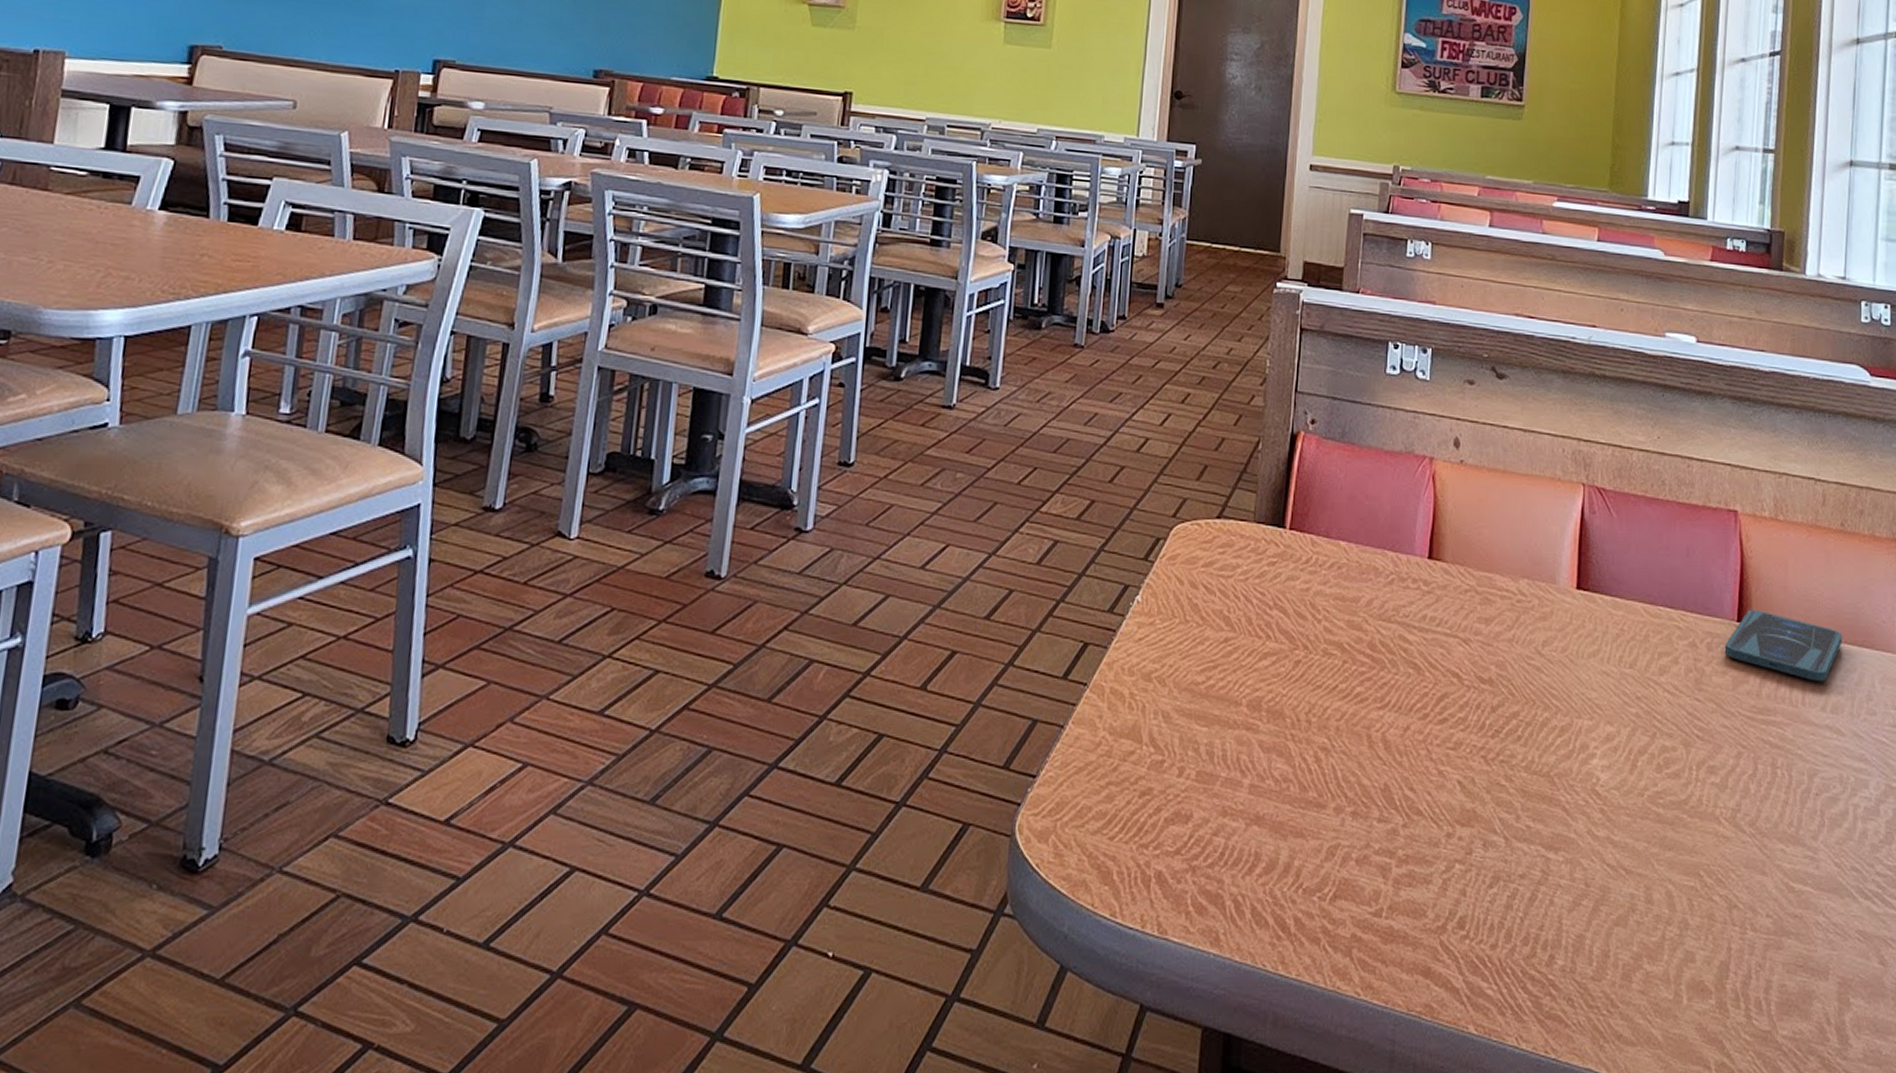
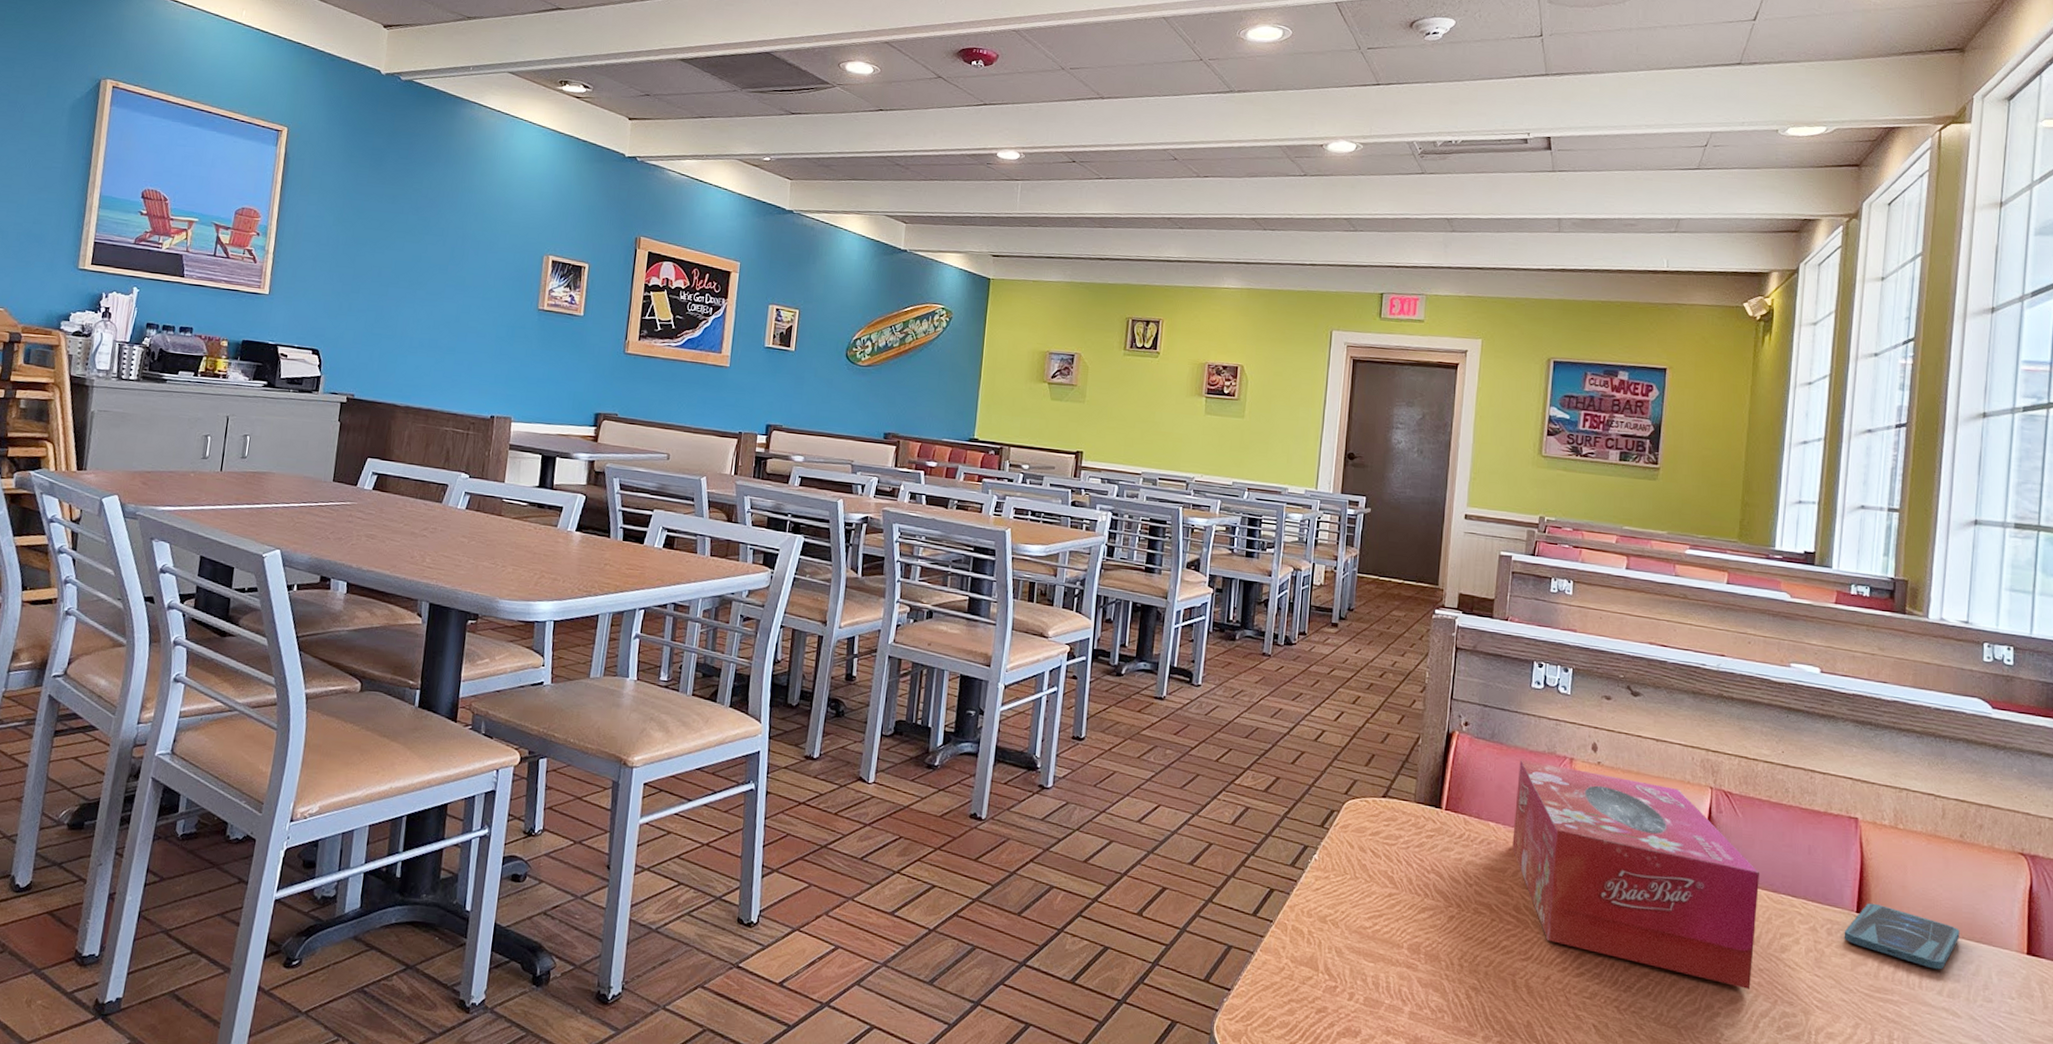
tissue box: none [1366,461,1635,722] -> present [1512,758,1759,989]

